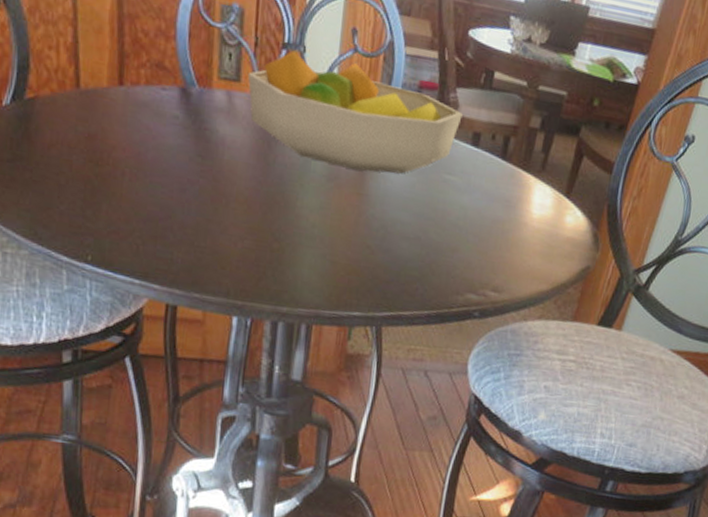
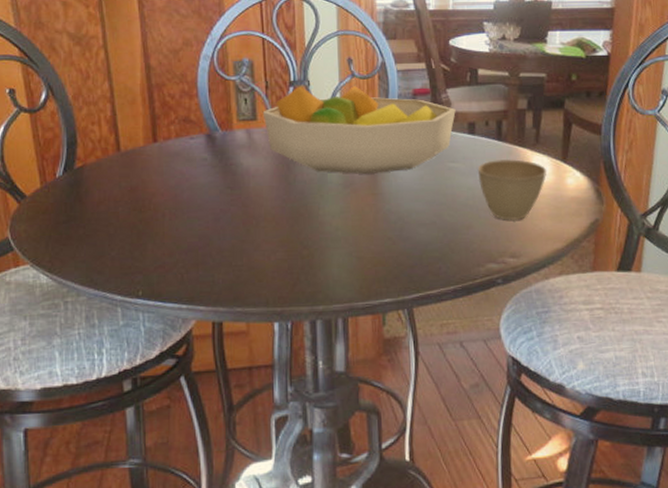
cup: none [474,180,548,253] -> present [477,158,547,220]

